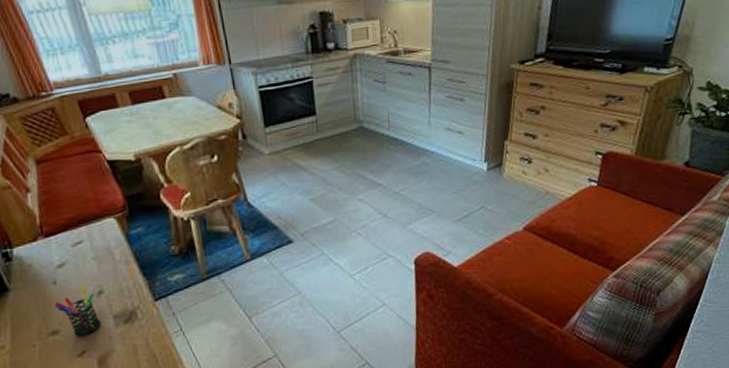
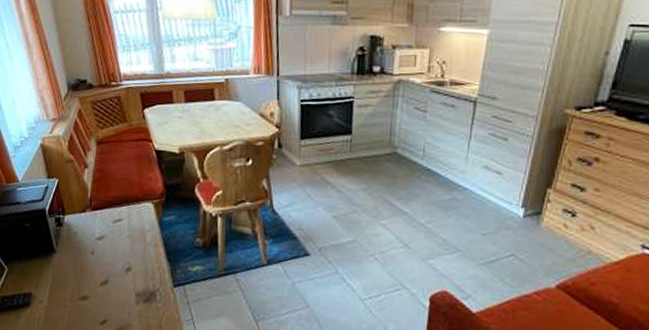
pen holder: present [54,284,101,337] -> none [88,259,125,307]

